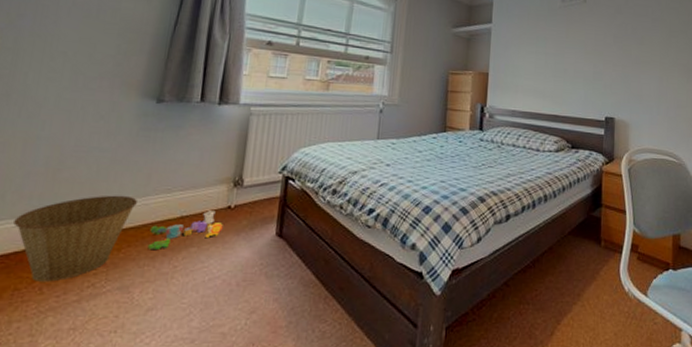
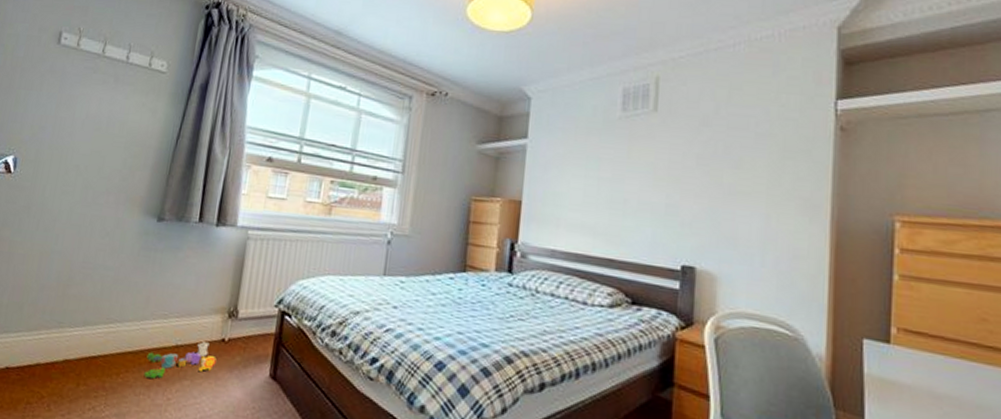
basket: present [13,195,137,282] -> none [29,315,136,400]

